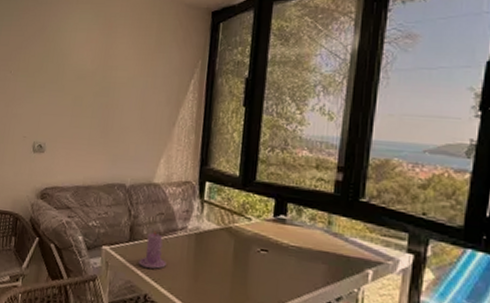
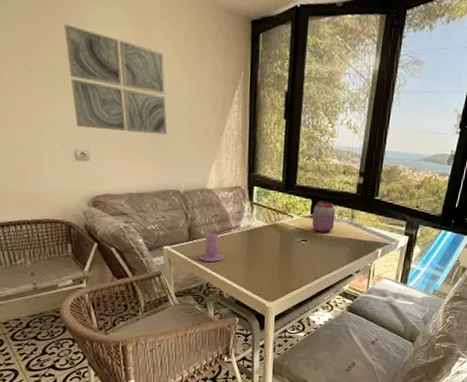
wall art: none [38,32,125,127] -> present [64,24,168,136]
jar: none [275,201,307,243] -> present [312,201,336,233]

